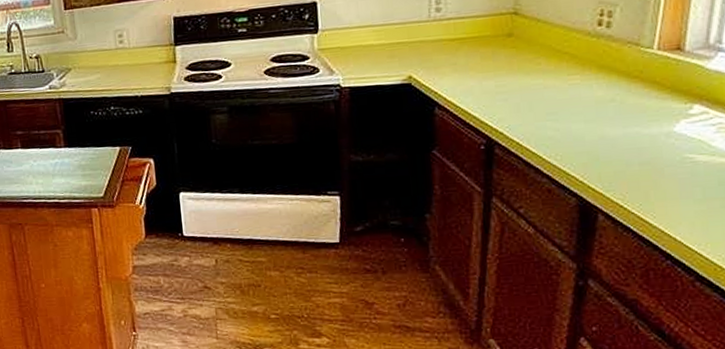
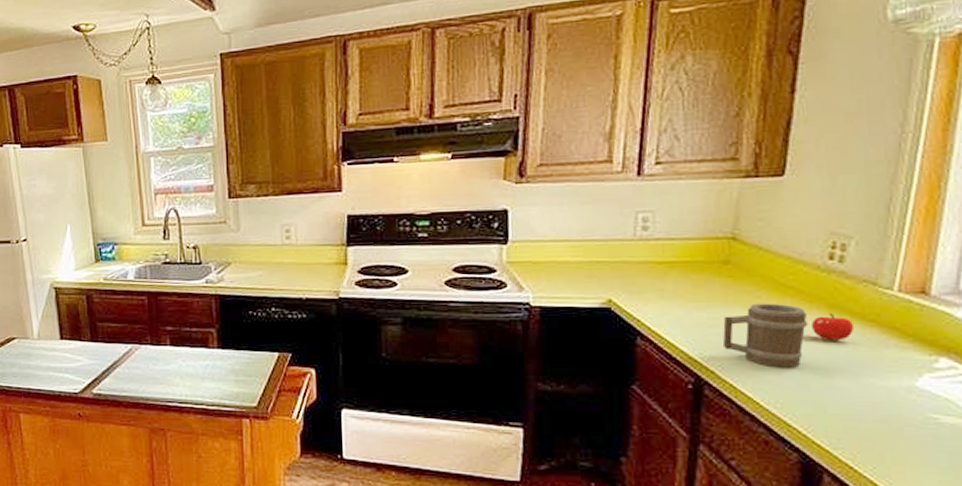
barrel: none [509,68,582,125] -> present [722,303,809,368]
apple: none [584,73,620,98] -> present [810,313,853,341]

